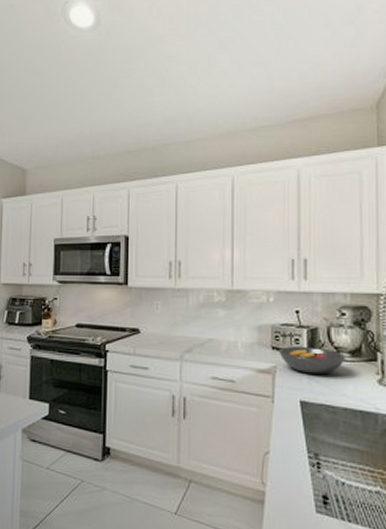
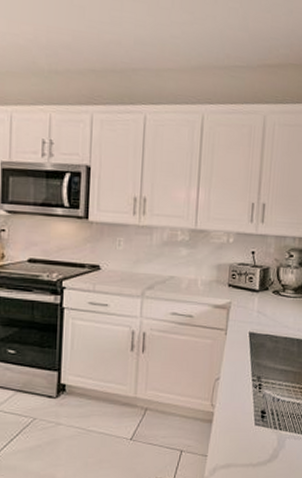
fruit bowl: present [279,346,347,375] -> none [234,284,291,309]

